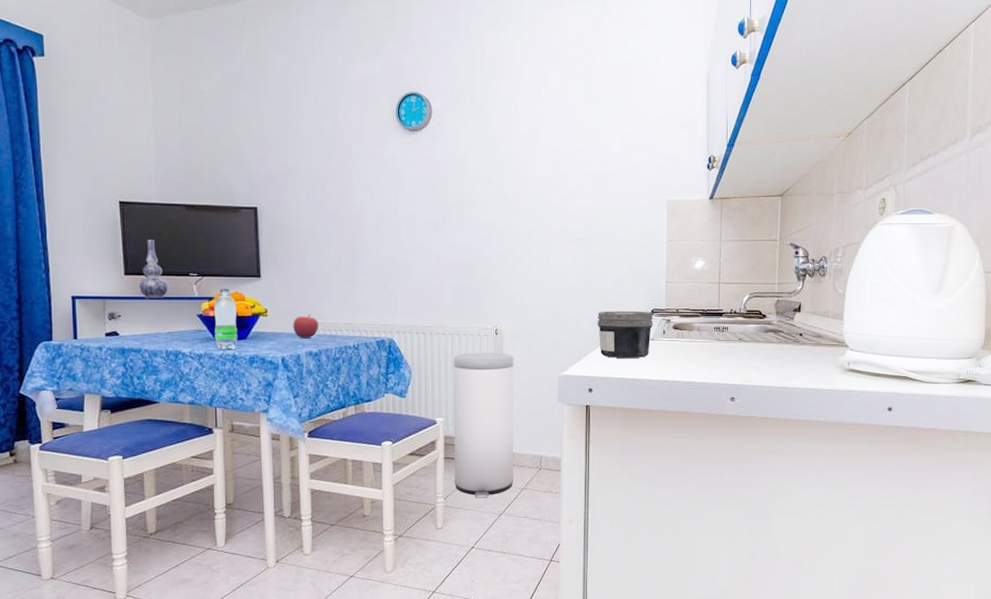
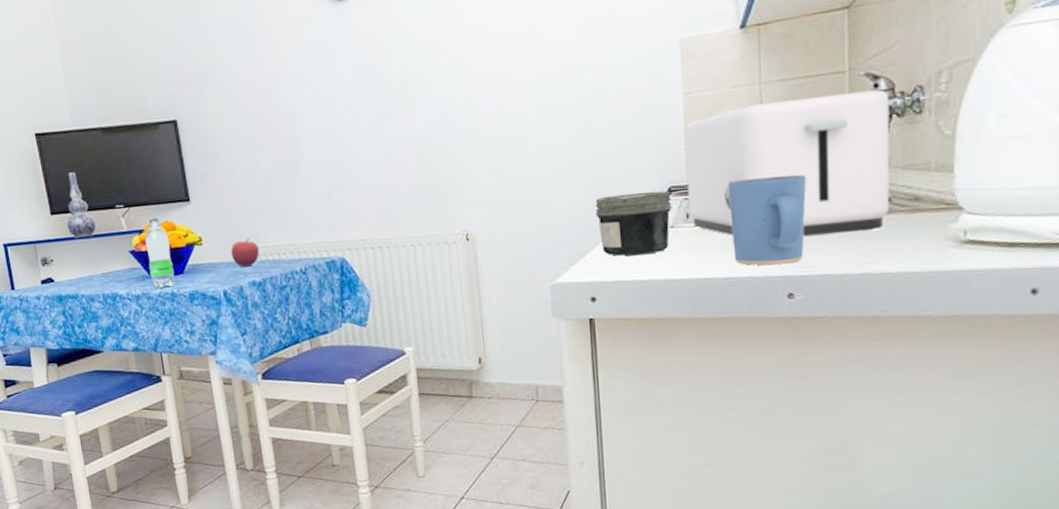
pedal bin: present [453,353,514,498] -> none [417,262,505,440]
toaster: none [666,255,804,356] -> present [685,89,890,236]
mug: none [694,310,748,375] -> present [727,174,807,266]

